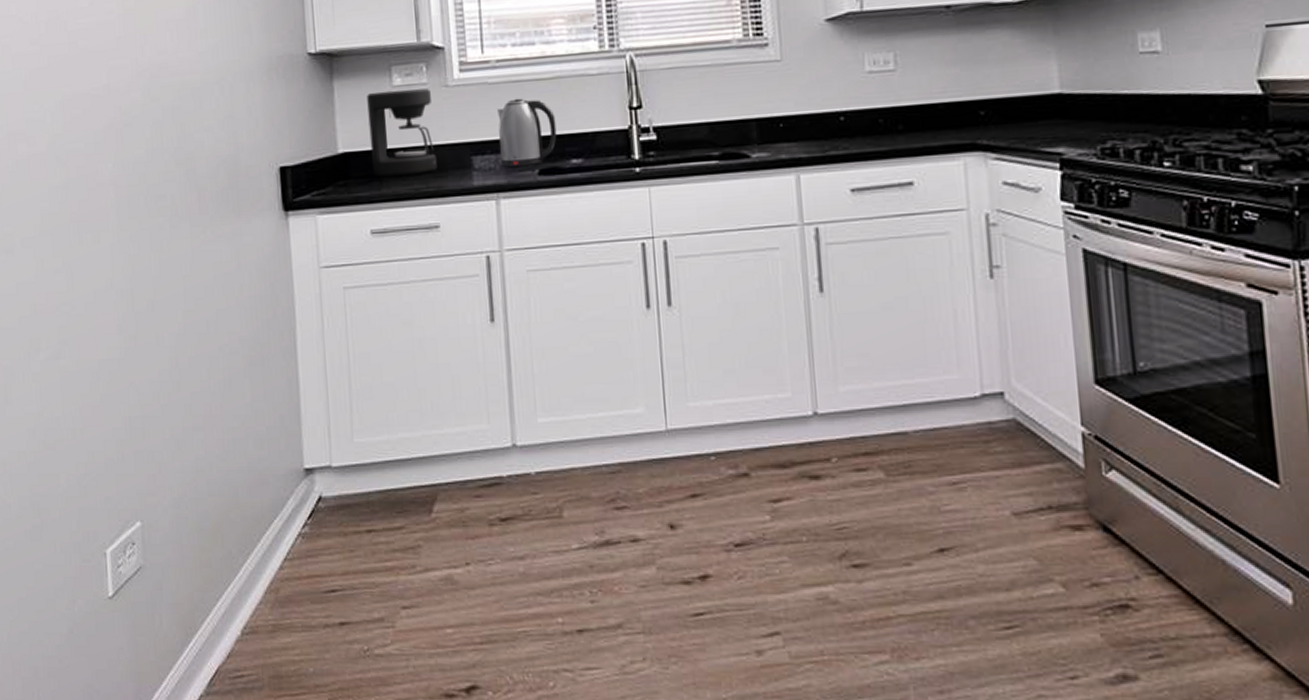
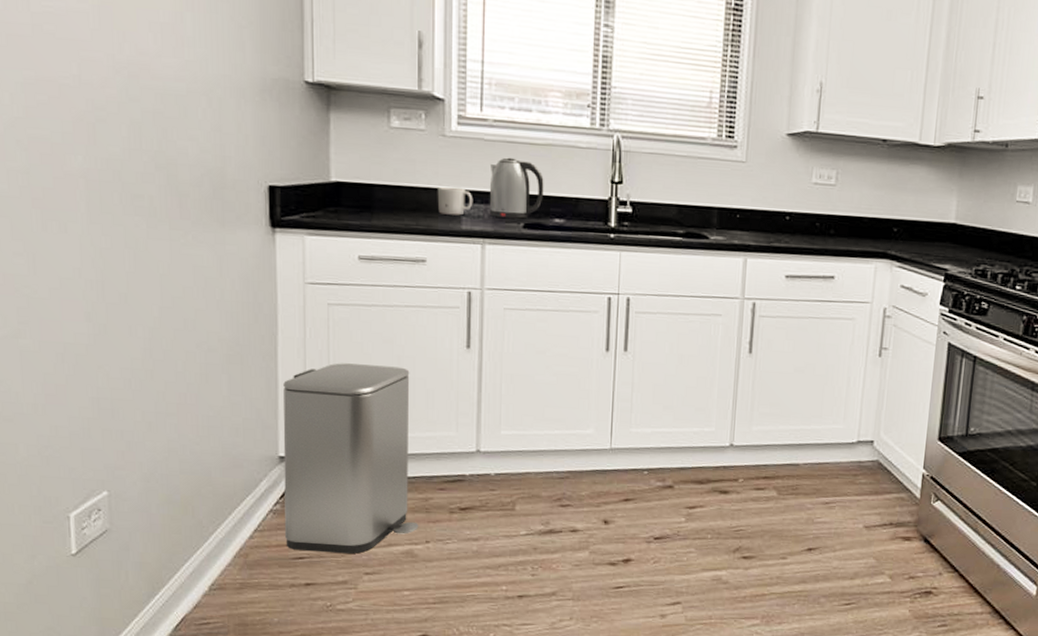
pedal bin: none [304,352,457,584] -> present [283,363,419,554]
coffee maker: present [367,89,437,177] -> none [363,130,429,213]
mug: none [444,139,483,172] -> present [437,186,473,216]

